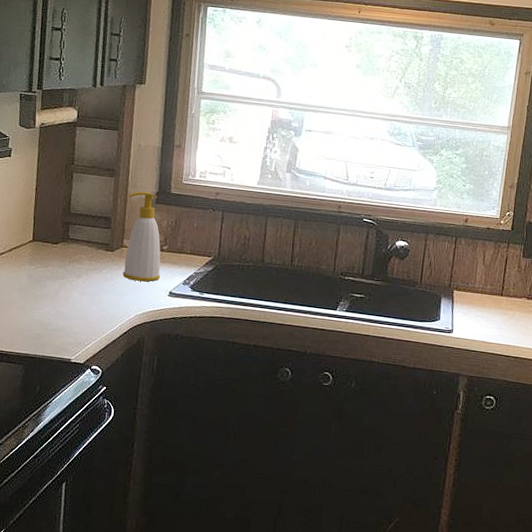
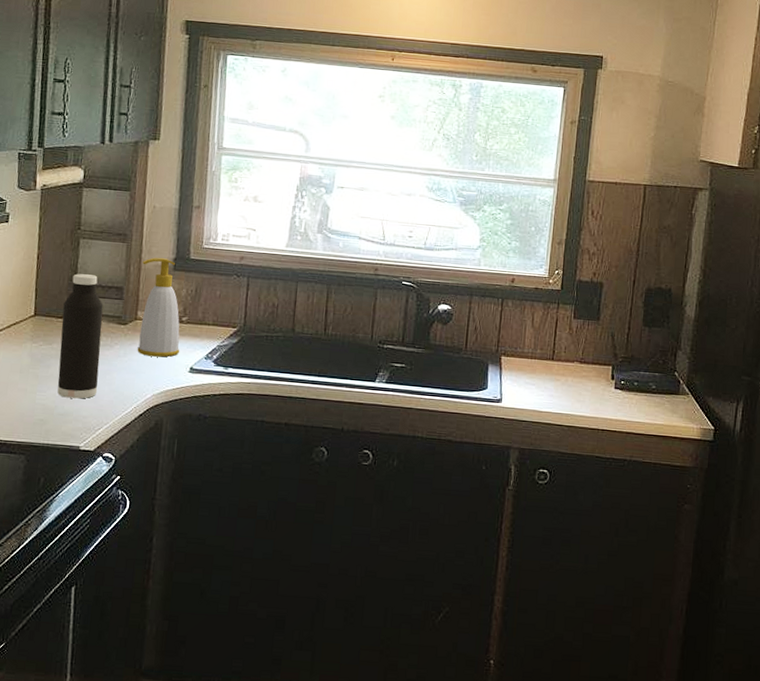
water bottle: none [52,204,93,317] -> present [57,274,103,399]

